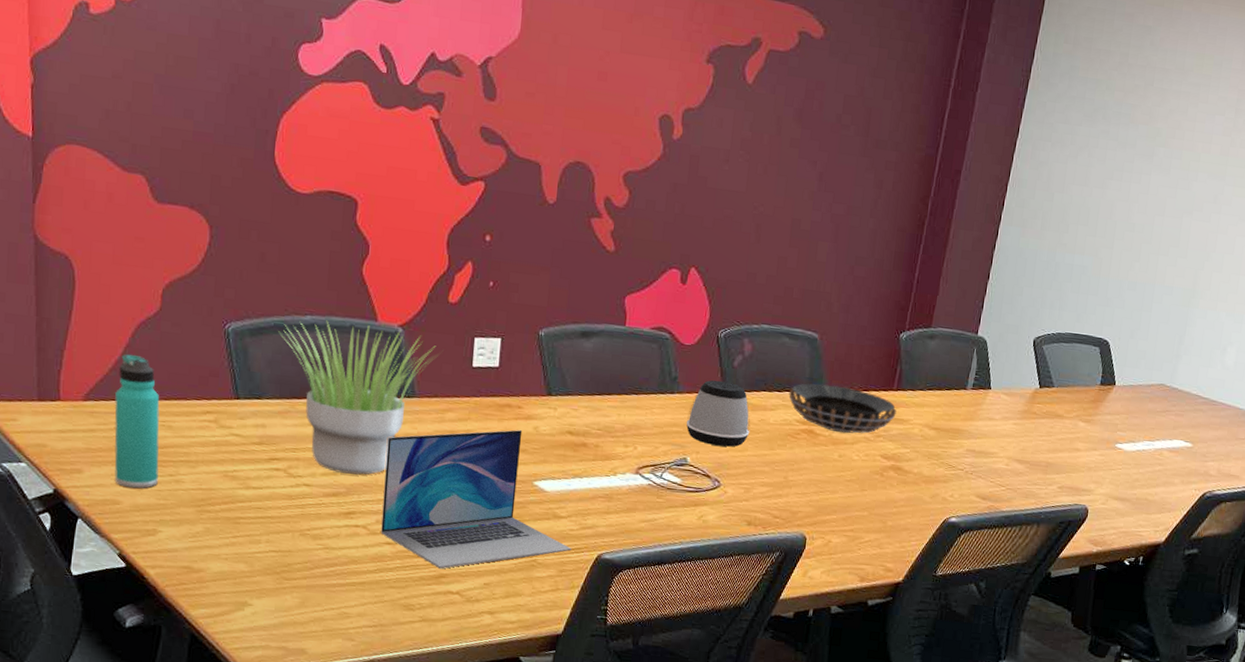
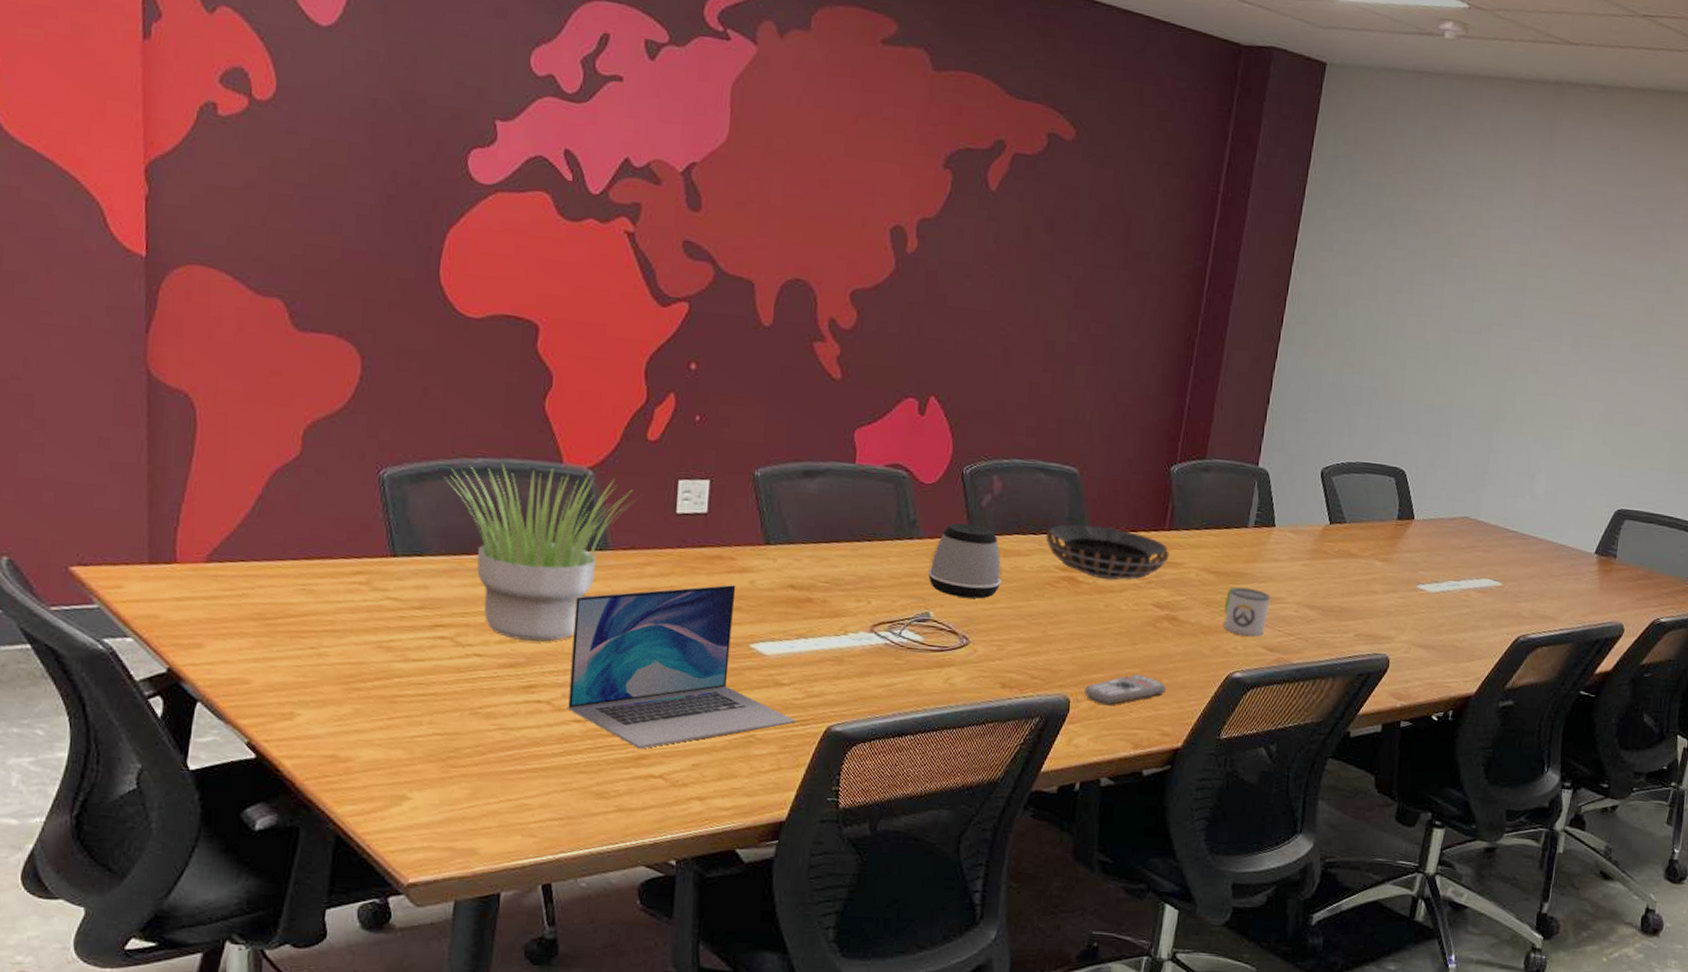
thermos bottle: present [114,353,160,489] -> none [243,506,300,665]
remote control: none [819,517,890,543] -> present [1084,674,1166,705]
mug: none [943,442,985,487] -> present [1224,587,1271,637]

